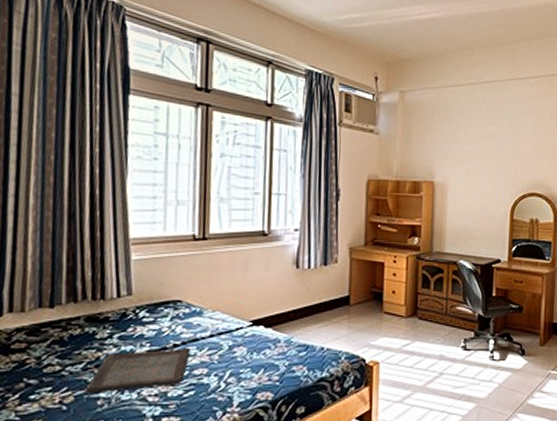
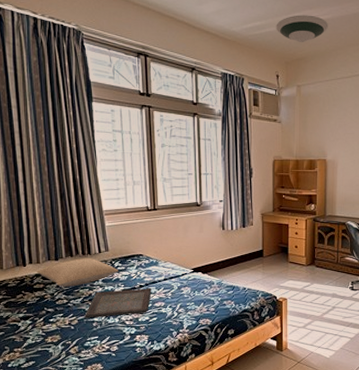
pillow: none [17,304,144,347] -> present [36,257,118,287]
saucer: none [376,9,439,42] -> present [276,15,328,43]

